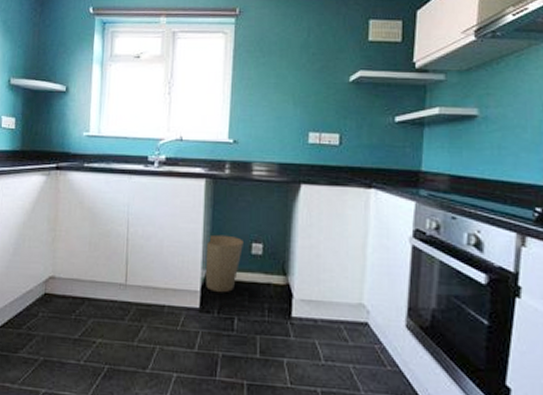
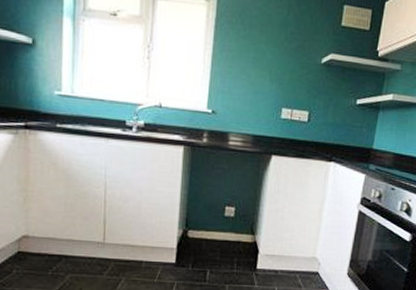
trash can: present [204,234,243,293] -> none [180,198,218,250]

